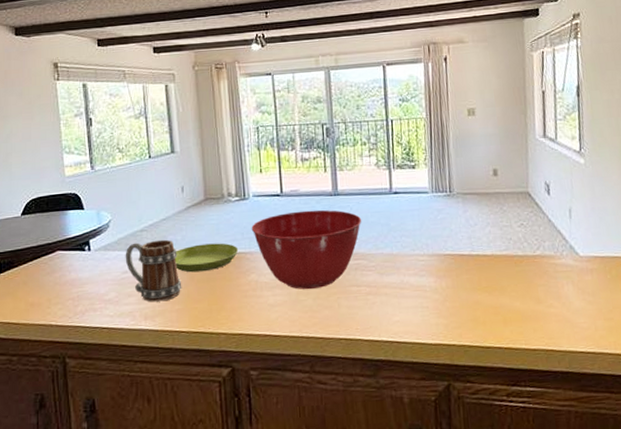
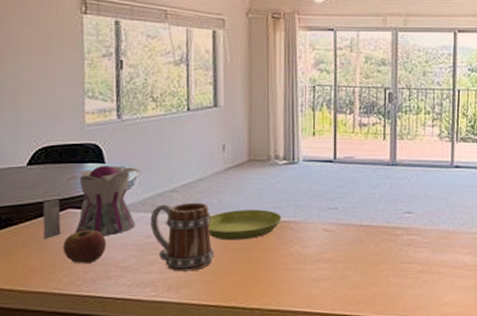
teapot: none [36,211,116,278] -> present [42,166,143,239]
apple: none [55,265,91,298] -> present [62,225,107,263]
mixing bowl: present [251,209,362,290] -> none [298,179,420,265]

